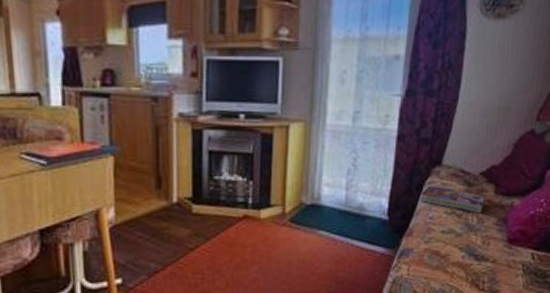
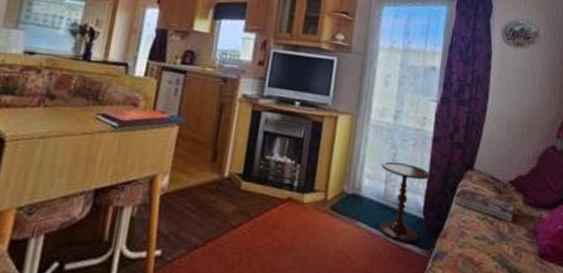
side table: none [341,166,394,245] -> present [379,161,430,243]

